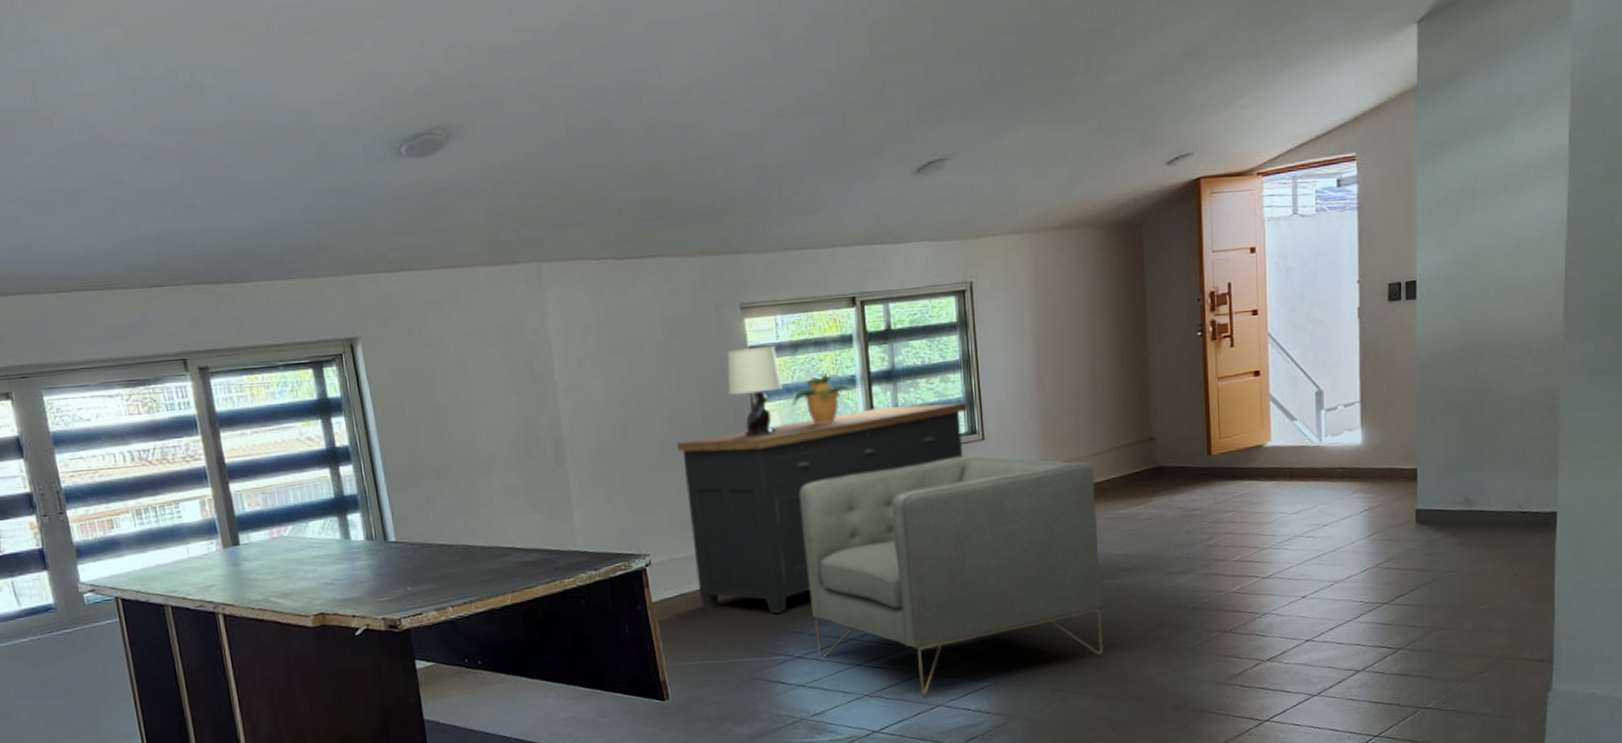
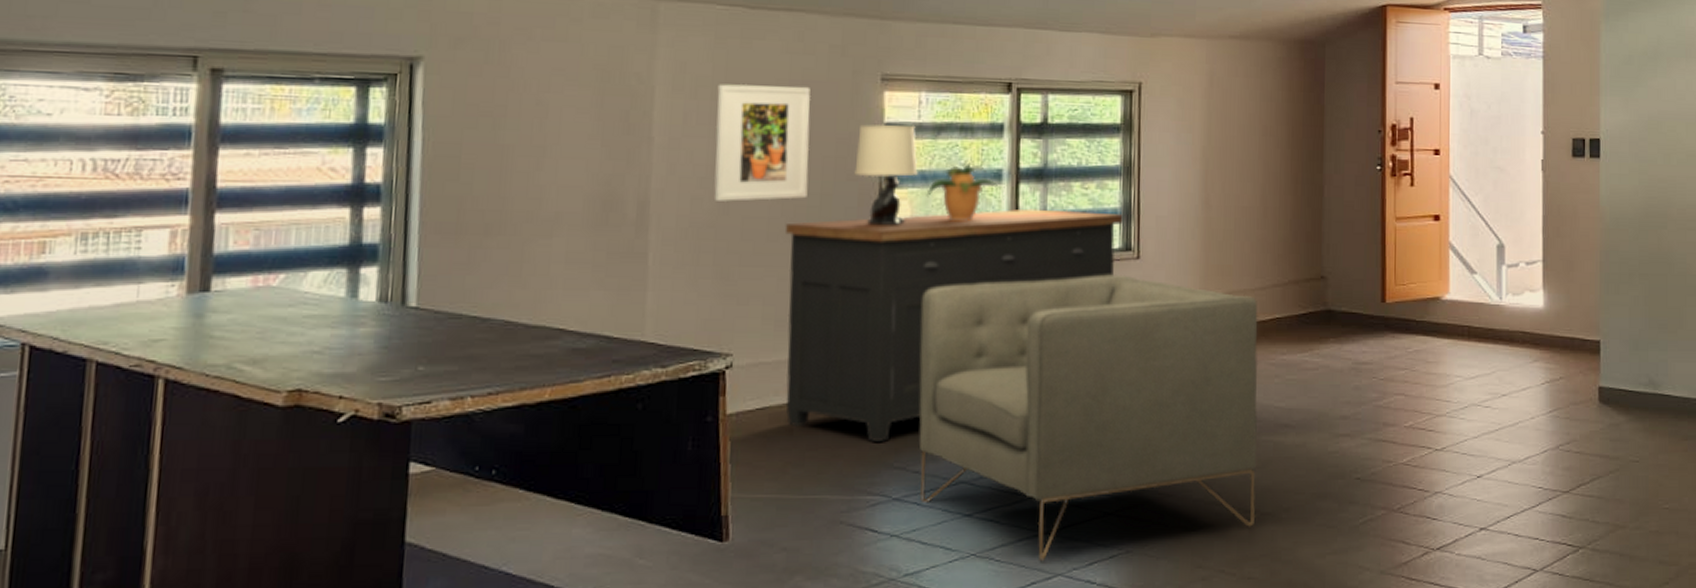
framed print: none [602,322,691,430] -> present [713,84,810,202]

